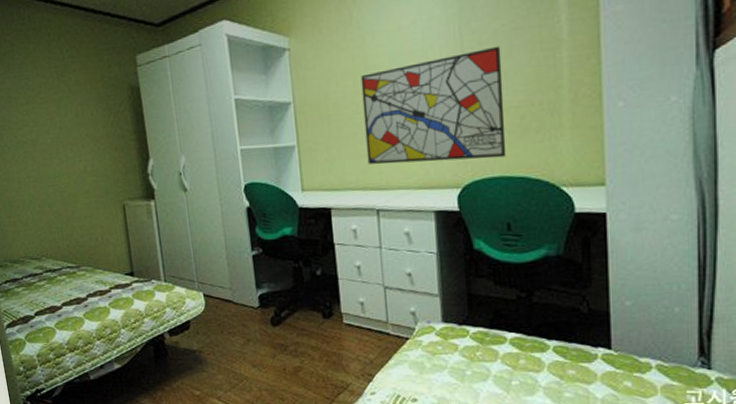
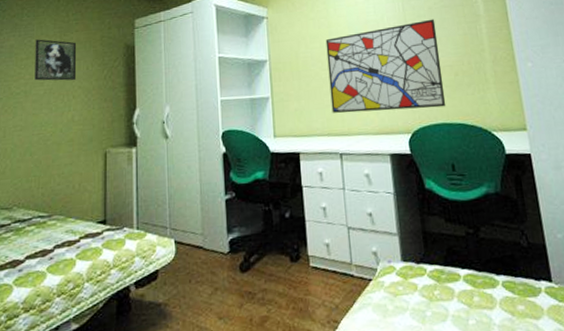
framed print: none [32,81,83,129] -> present [35,39,77,81]

